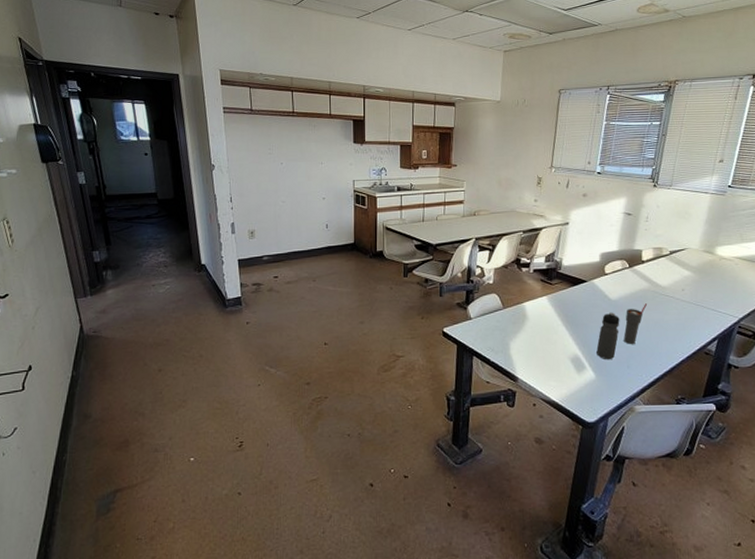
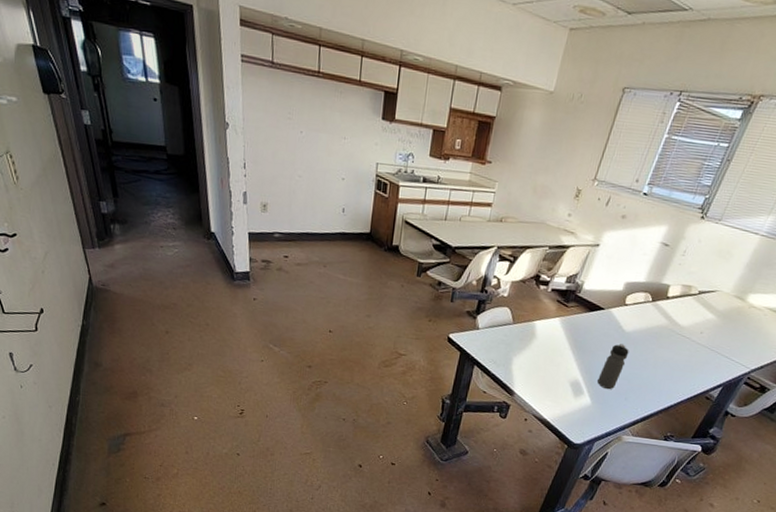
cup: present [623,303,648,344] -> none [628,340,662,378]

